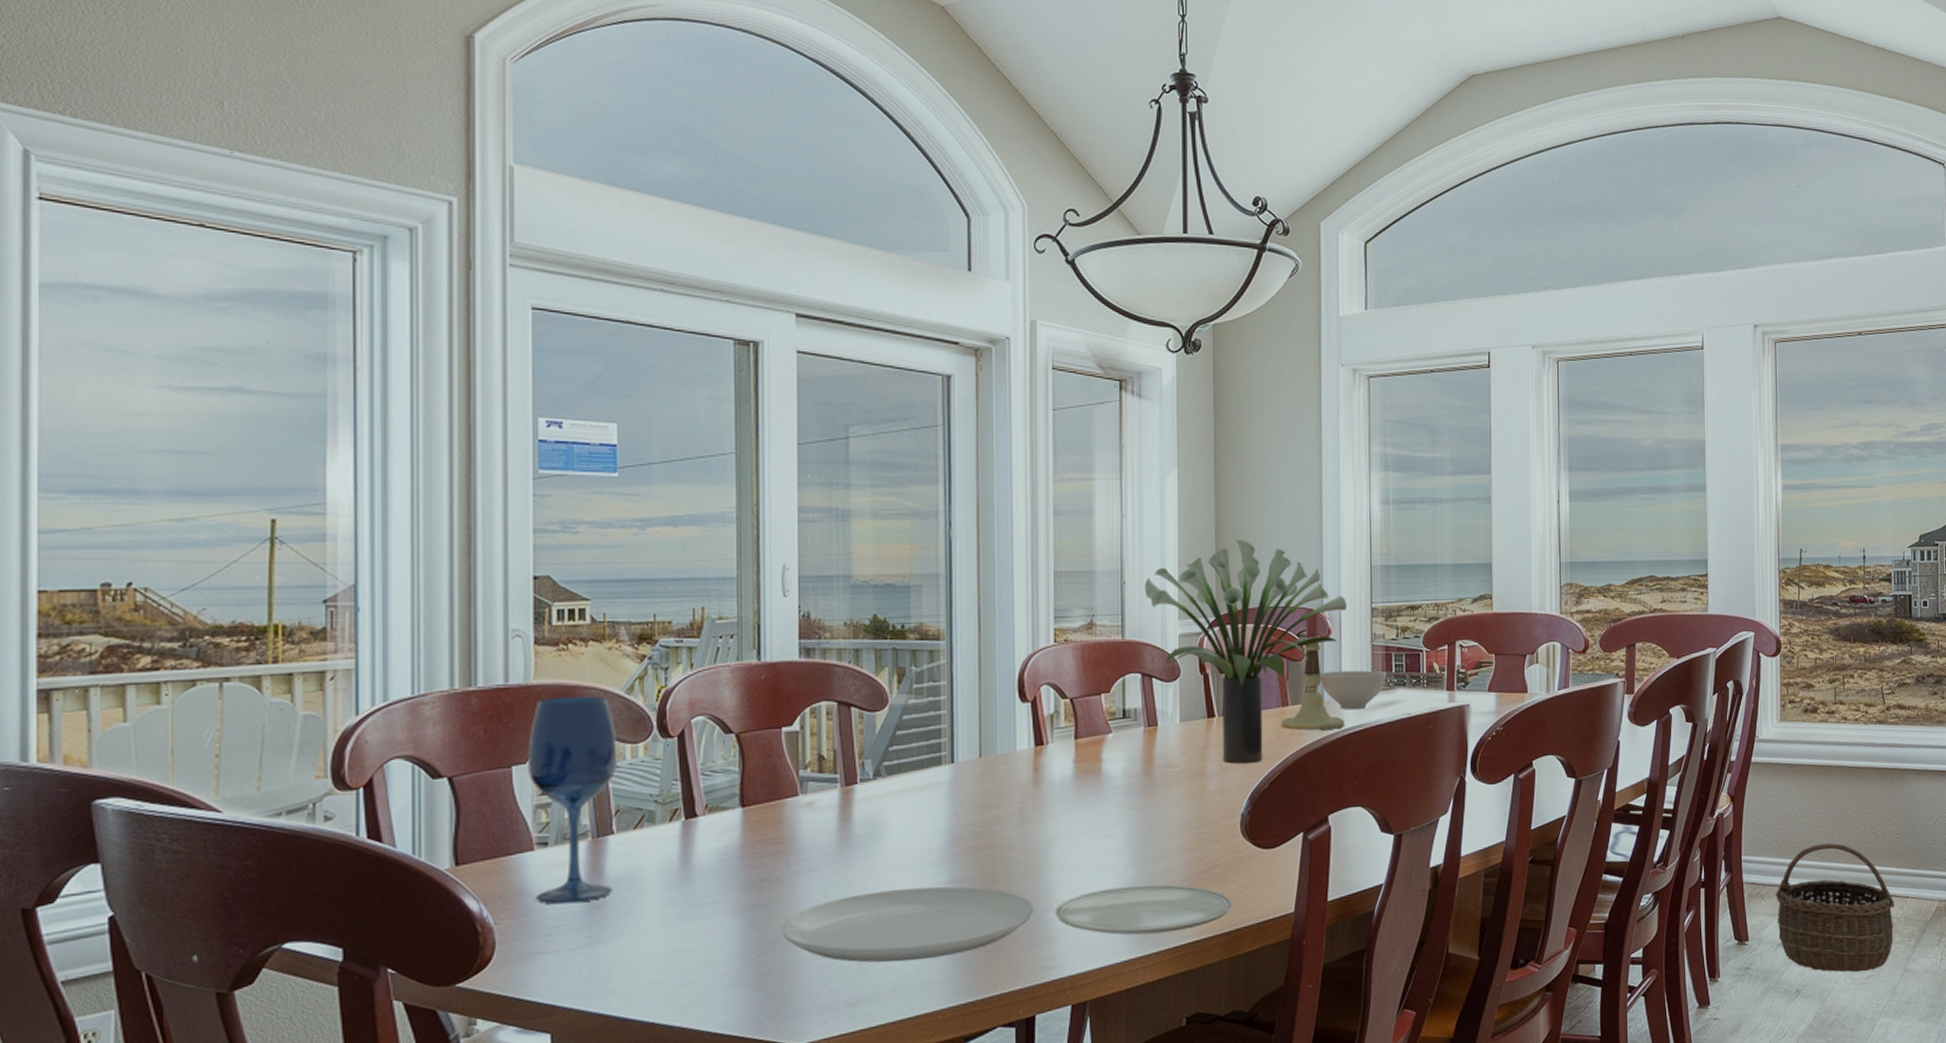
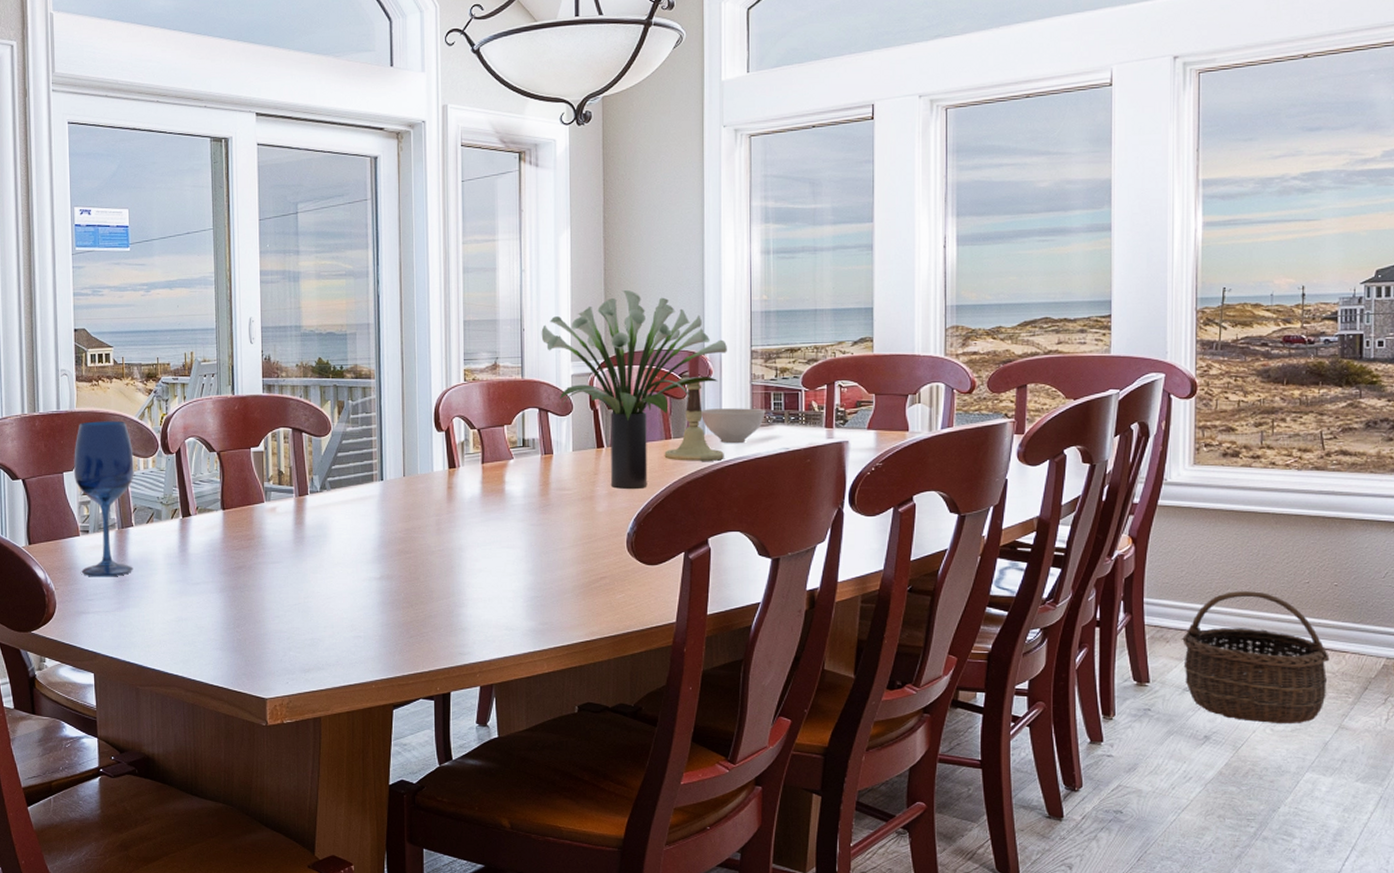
plate: present [781,886,1035,963] -> none [252,581,450,639]
plate: present [1055,884,1233,935] -> none [466,591,620,632]

